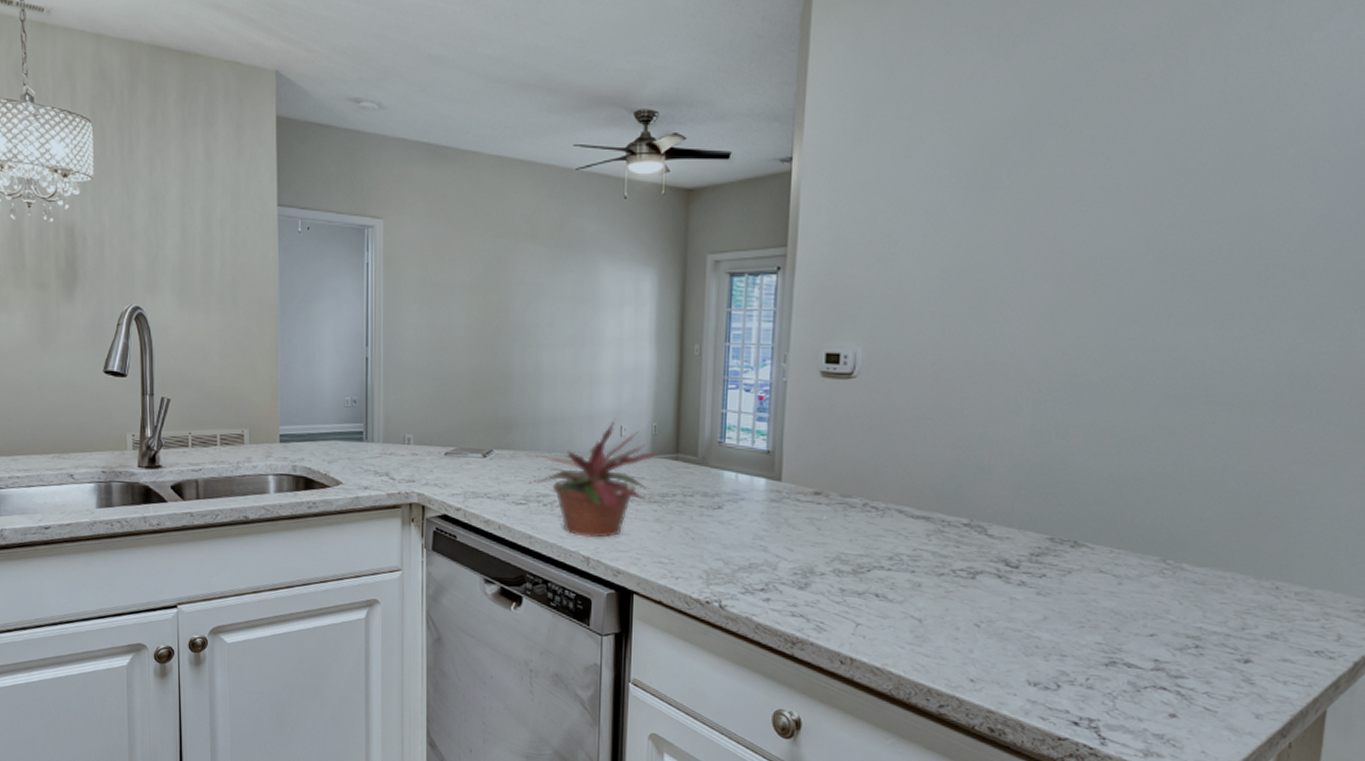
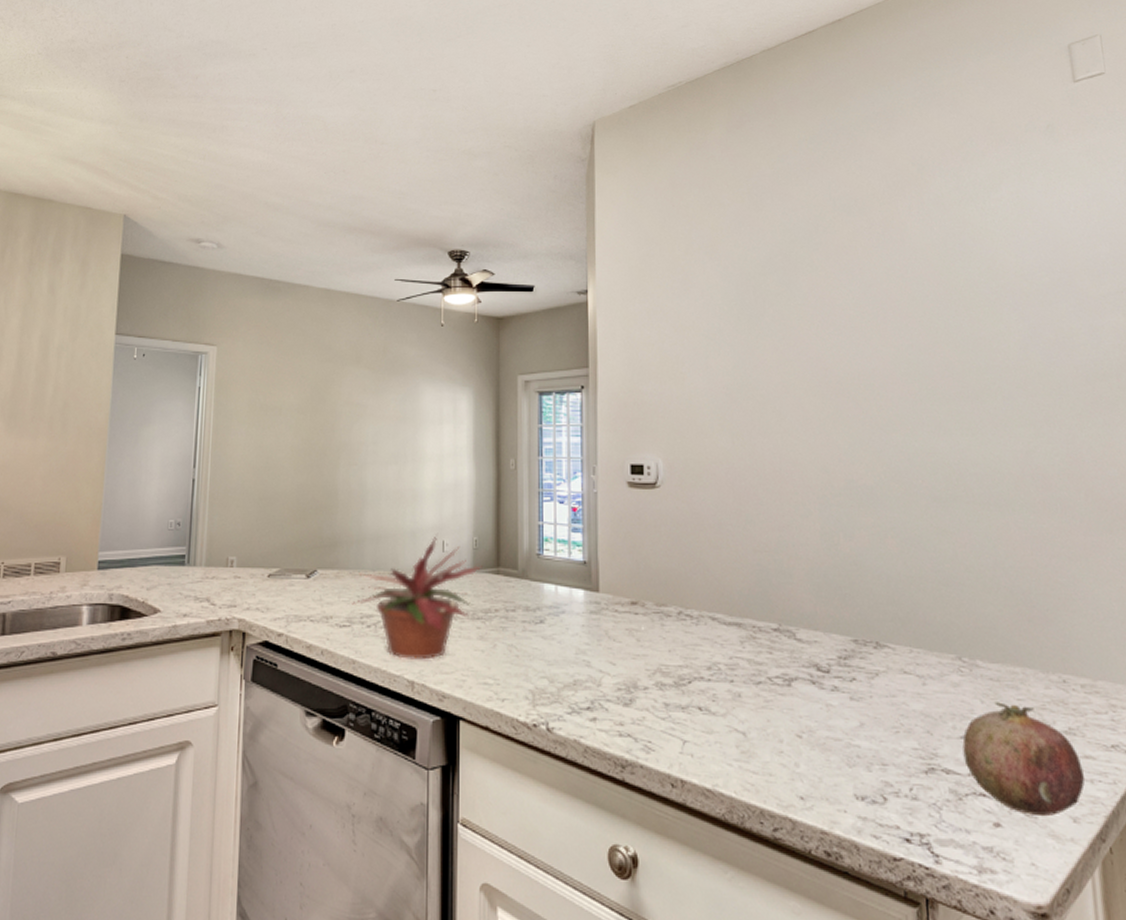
fruit: none [1149,604,1279,712] -> present [962,702,1085,817]

